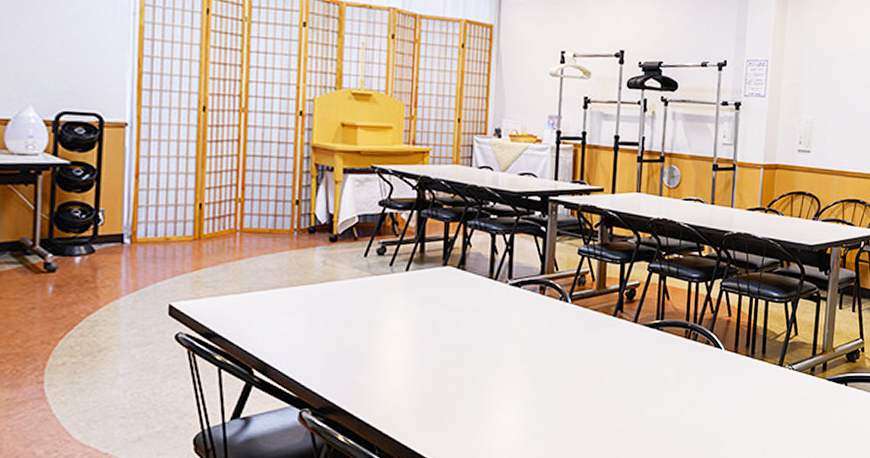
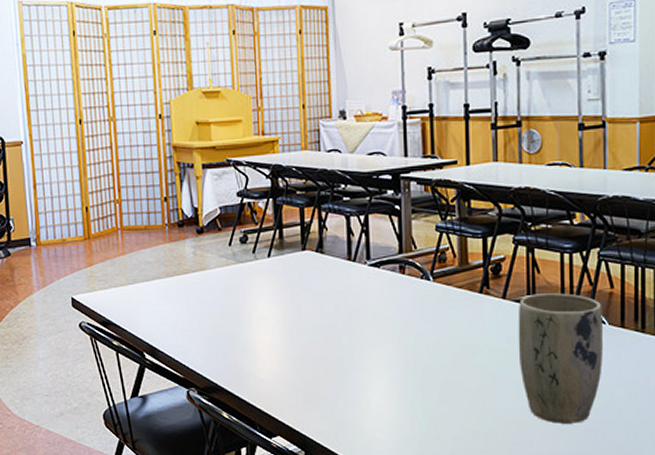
plant pot: none [644,319,721,442] -> present [518,293,603,424]

